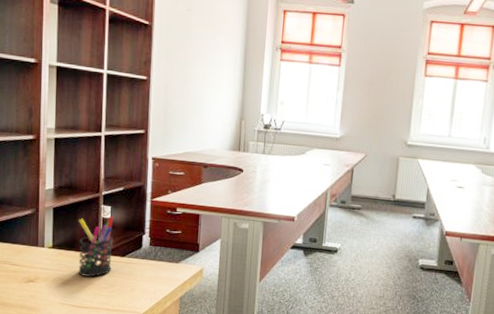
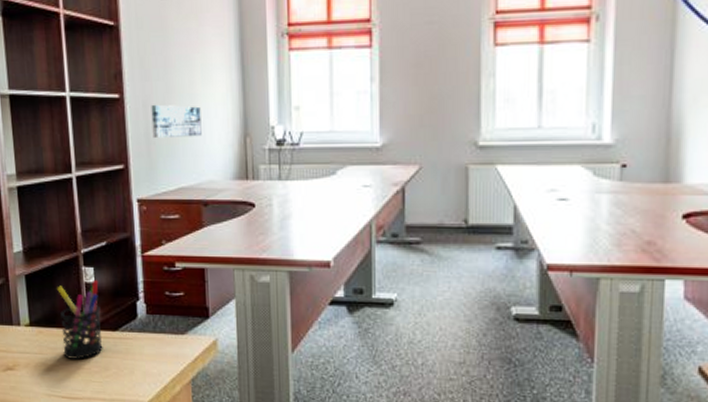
wall art: none [170,87,209,116] -> present [151,104,202,139]

